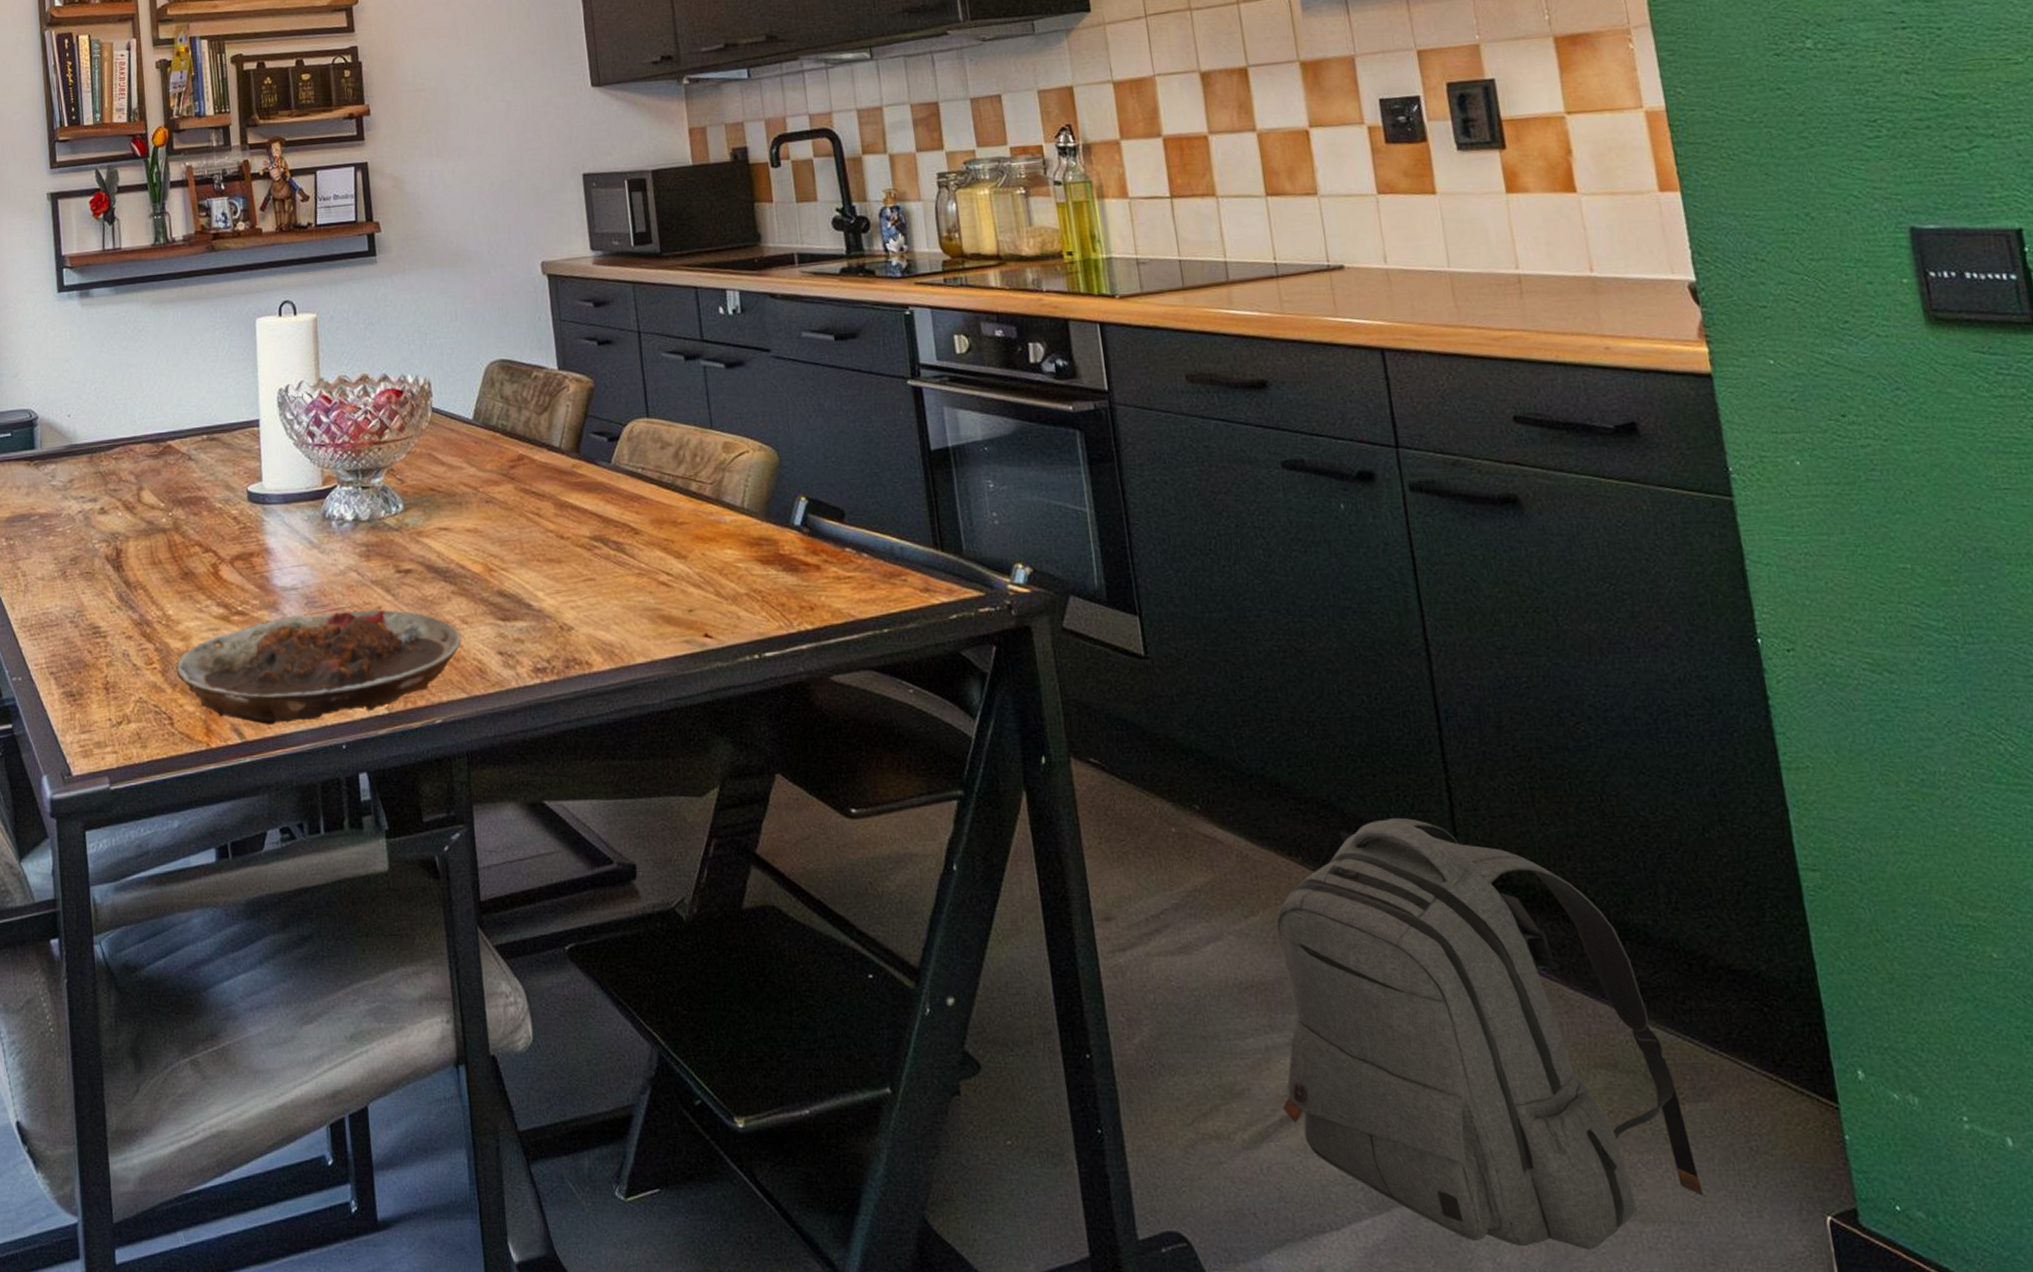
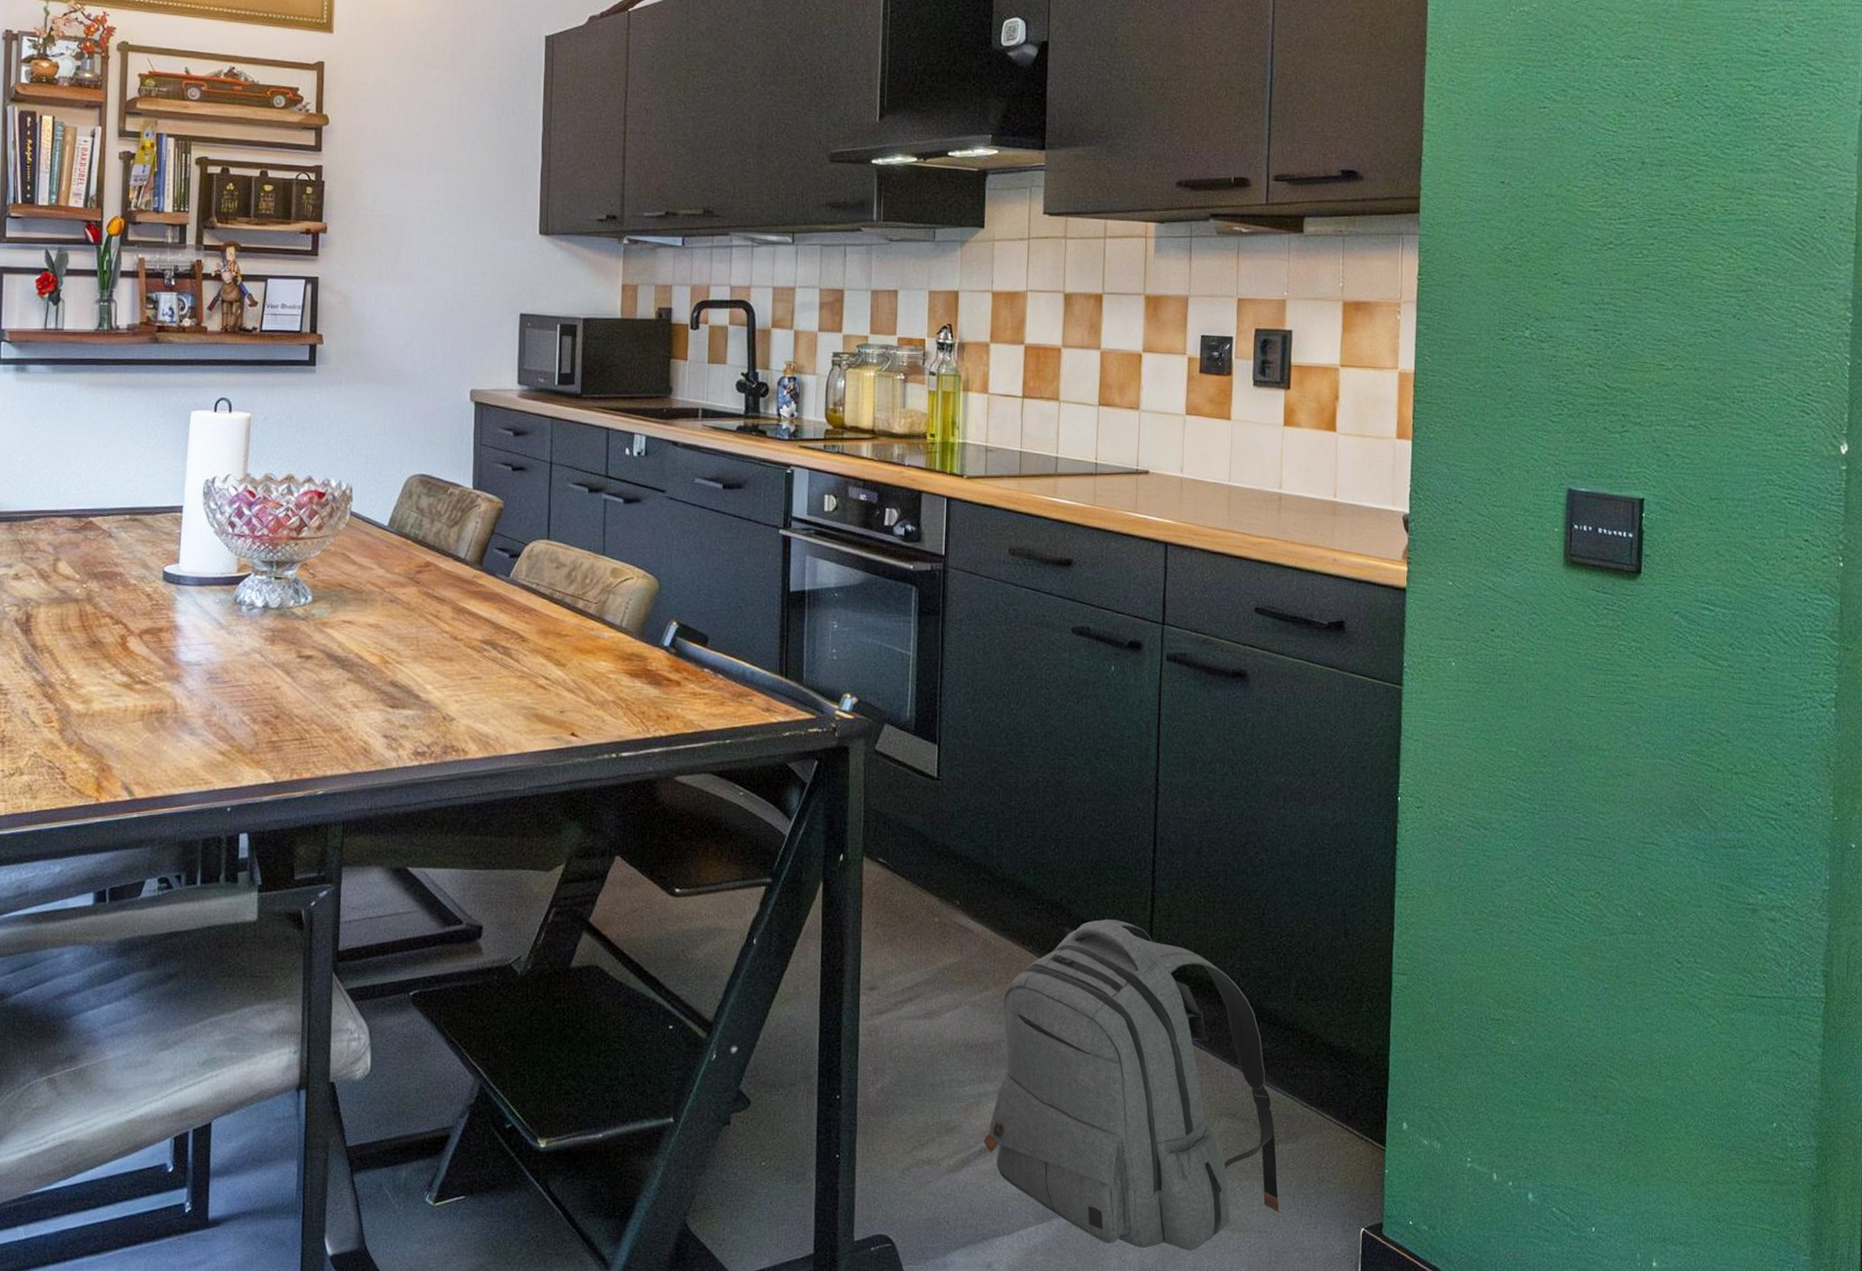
plate: present [175,609,462,725] -> none [73,688,351,786]

